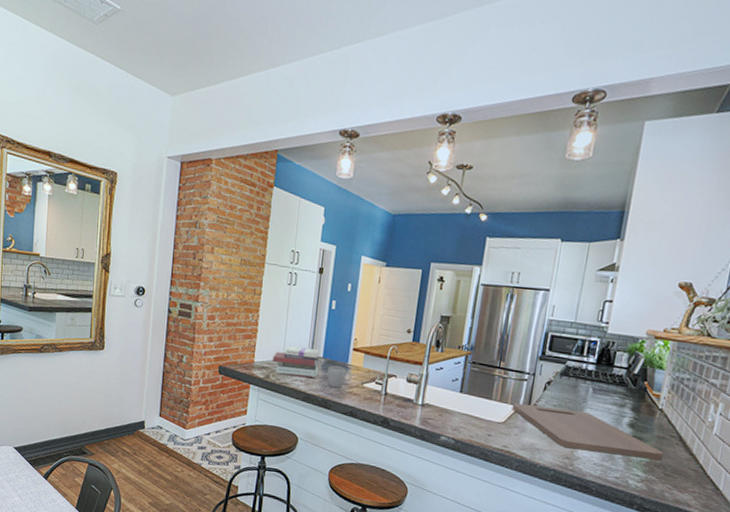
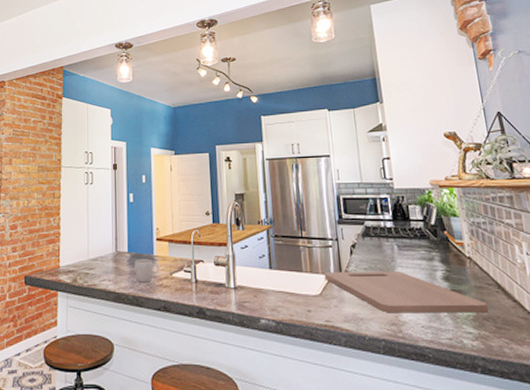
books: present [273,346,320,379] -> none [78,244,126,276]

